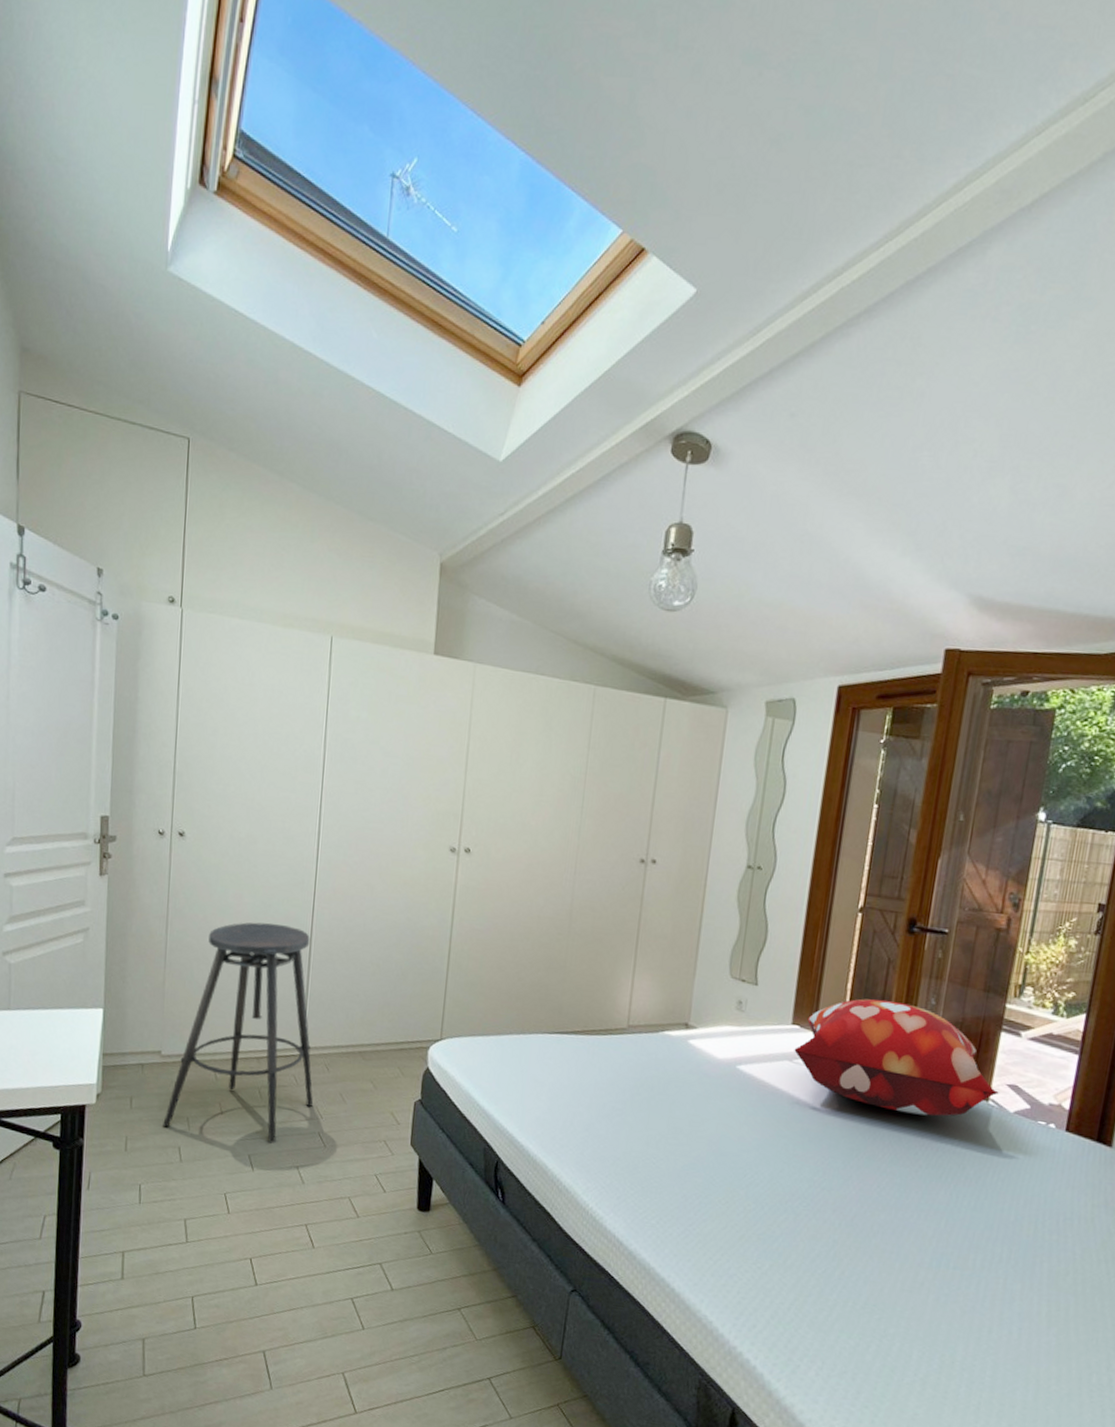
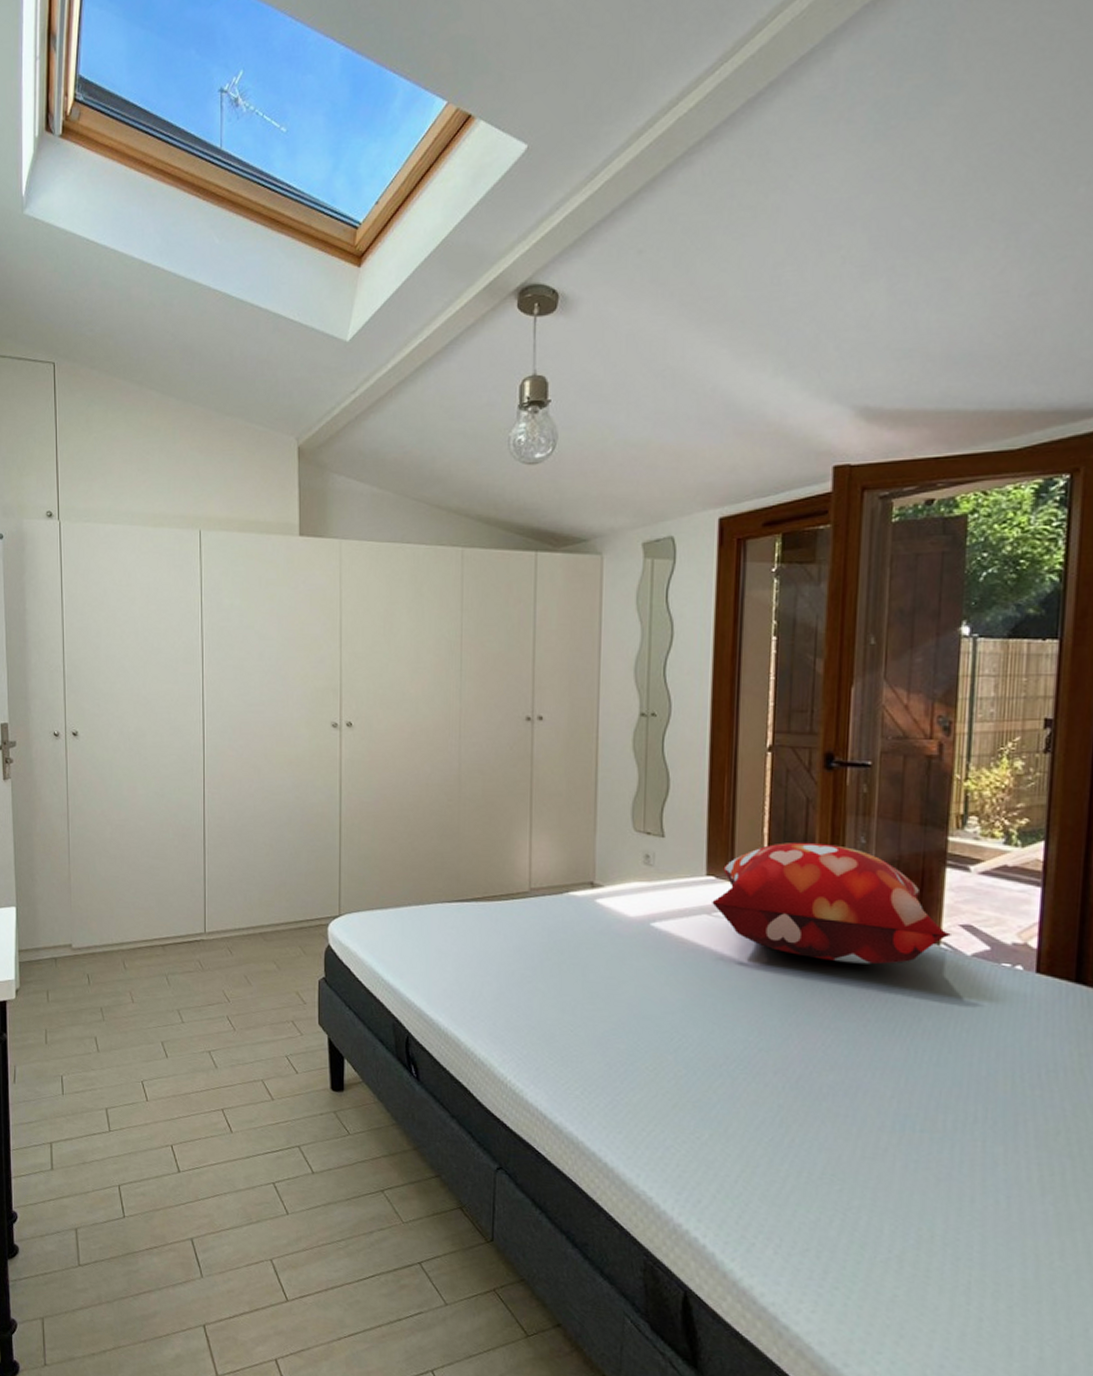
stool: present [163,922,314,1144] -> none [79,812,220,1030]

